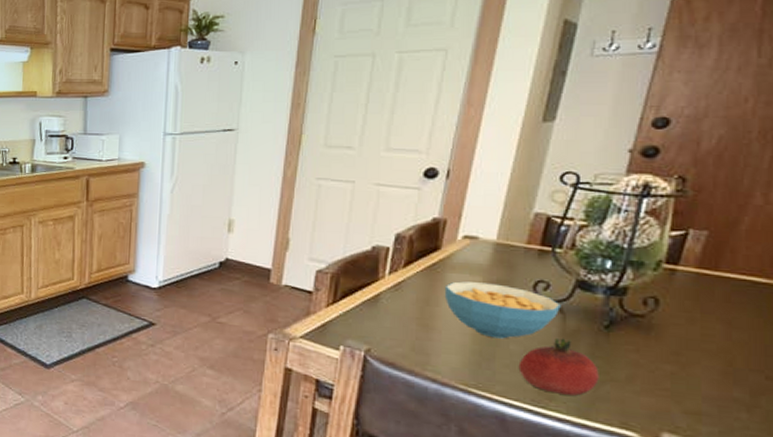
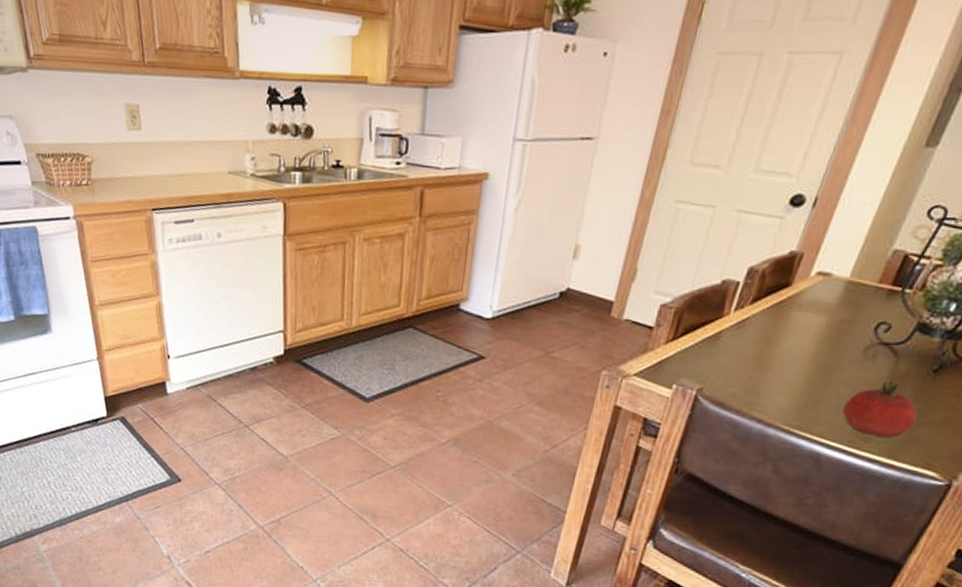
cereal bowl: present [444,281,561,339] -> none [785,320,897,381]

